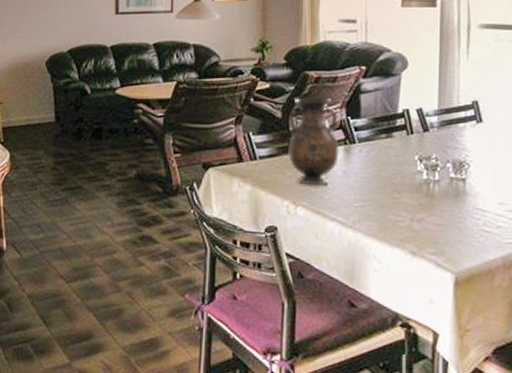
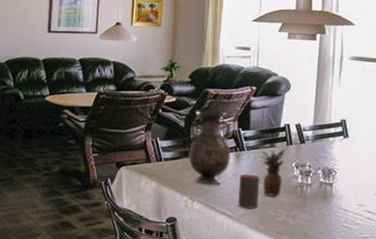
cup: none [350,171,375,214] -> present [238,174,259,209]
fruit: none [375,138,406,197] -> present [260,148,286,197]

